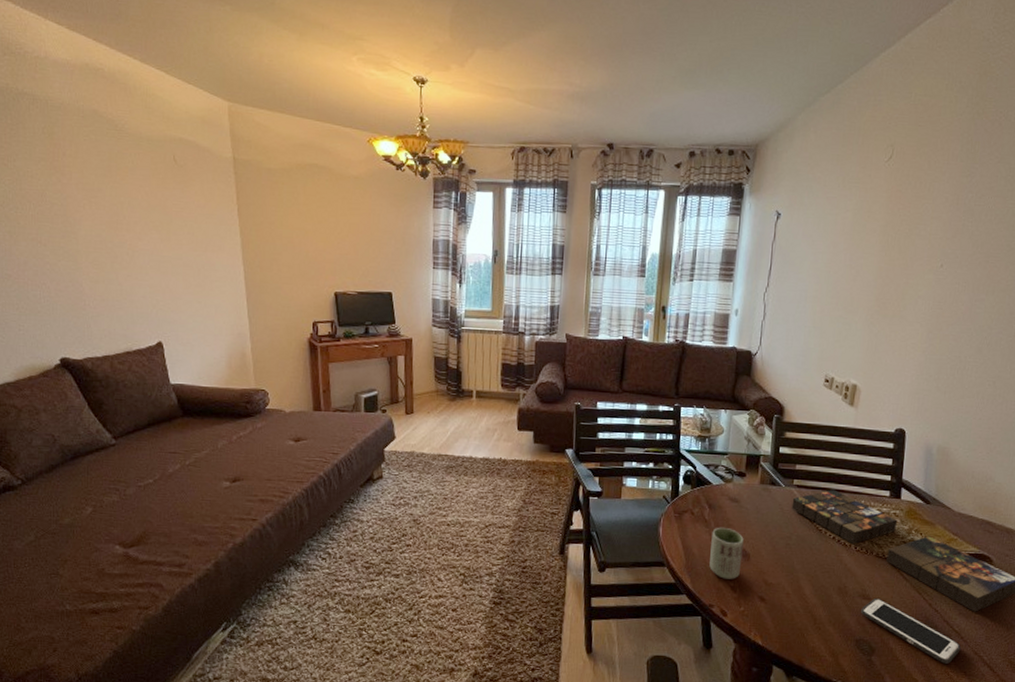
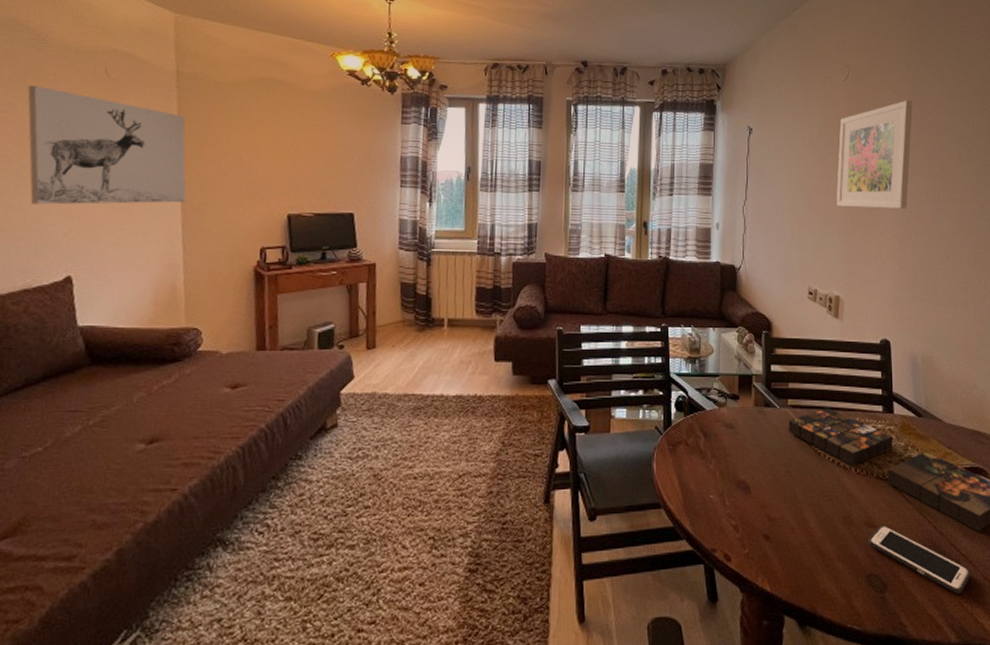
wall art: none [113,172,249,280] -> present [27,84,187,205]
cup: present [709,527,744,579] -> none [709,457,742,517]
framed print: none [864,182,962,299] -> present [837,100,913,209]

